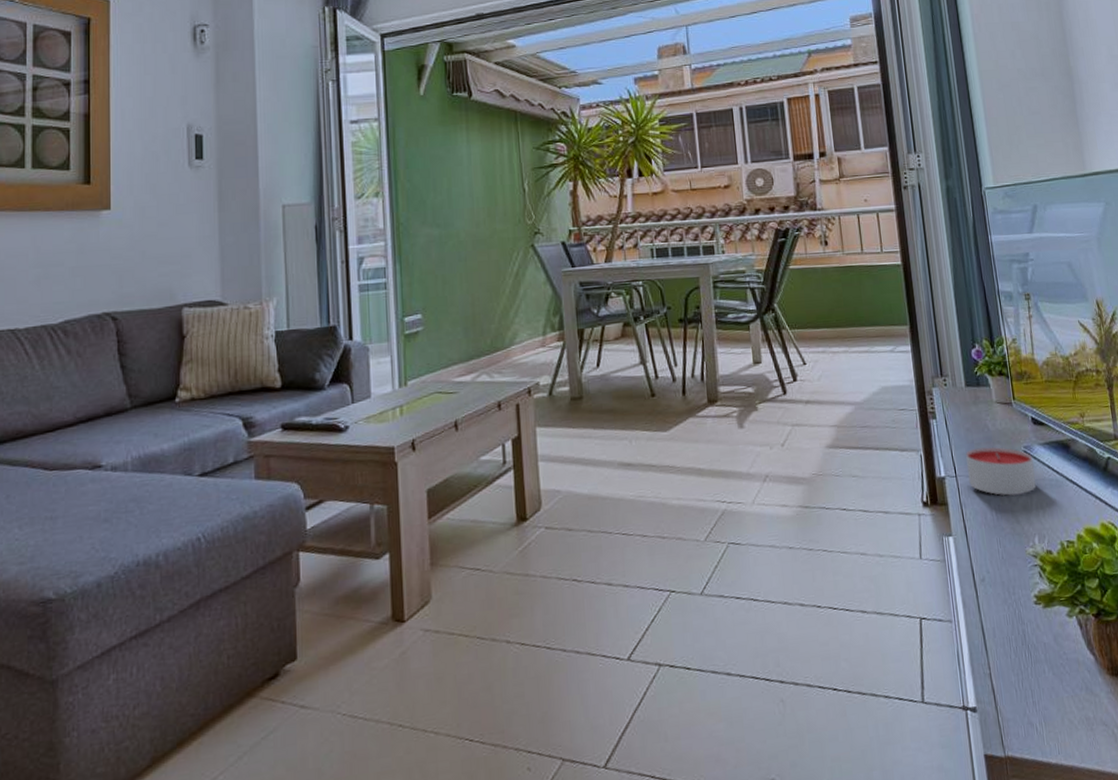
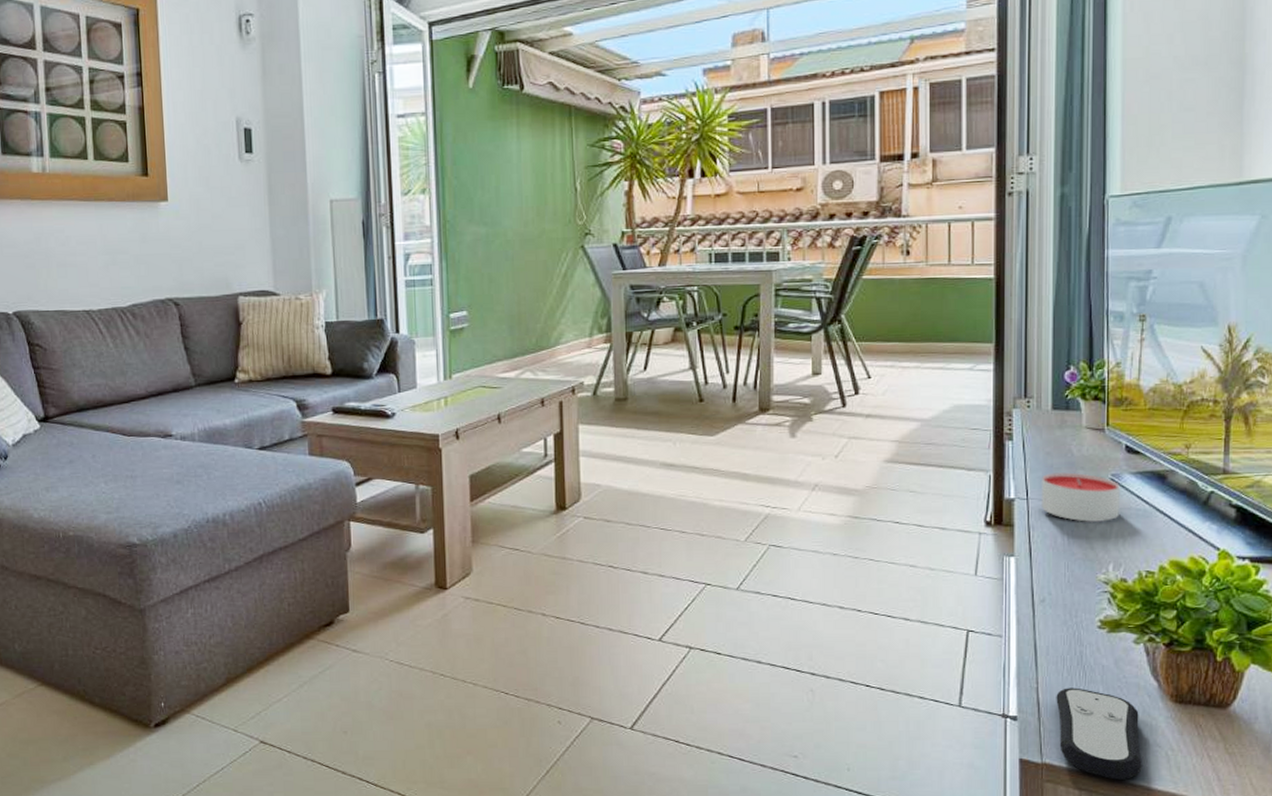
remote control: none [1008,669,1094,767] -> present [1056,687,1142,780]

